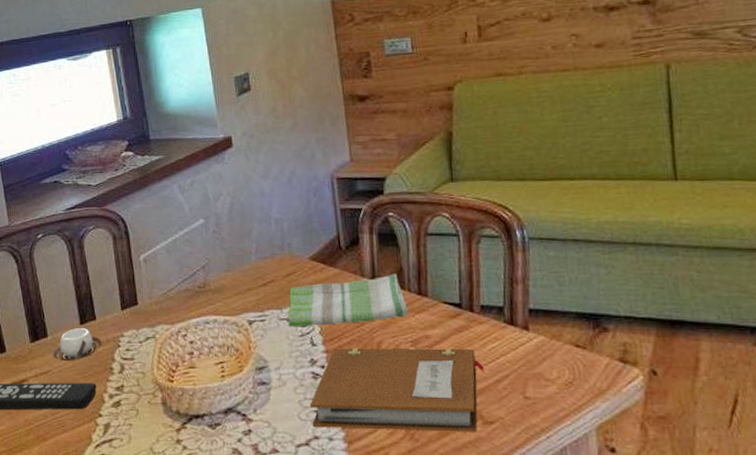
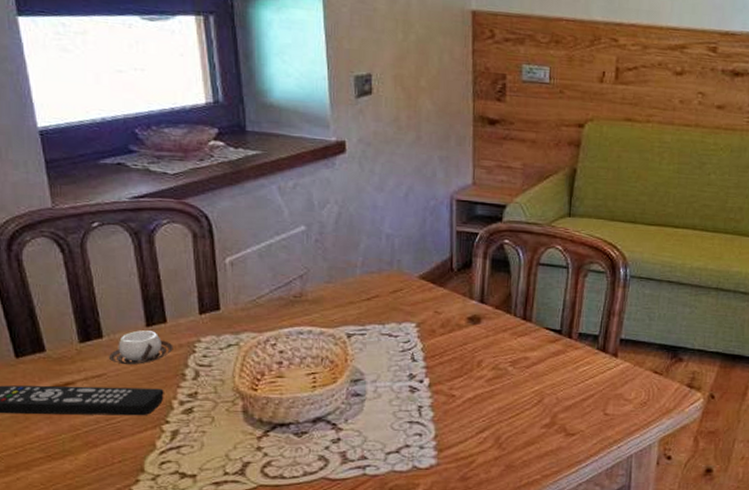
dish towel: present [288,273,408,327] -> none [390,298,511,343]
notebook: present [309,348,485,432] -> none [403,365,574,443]

